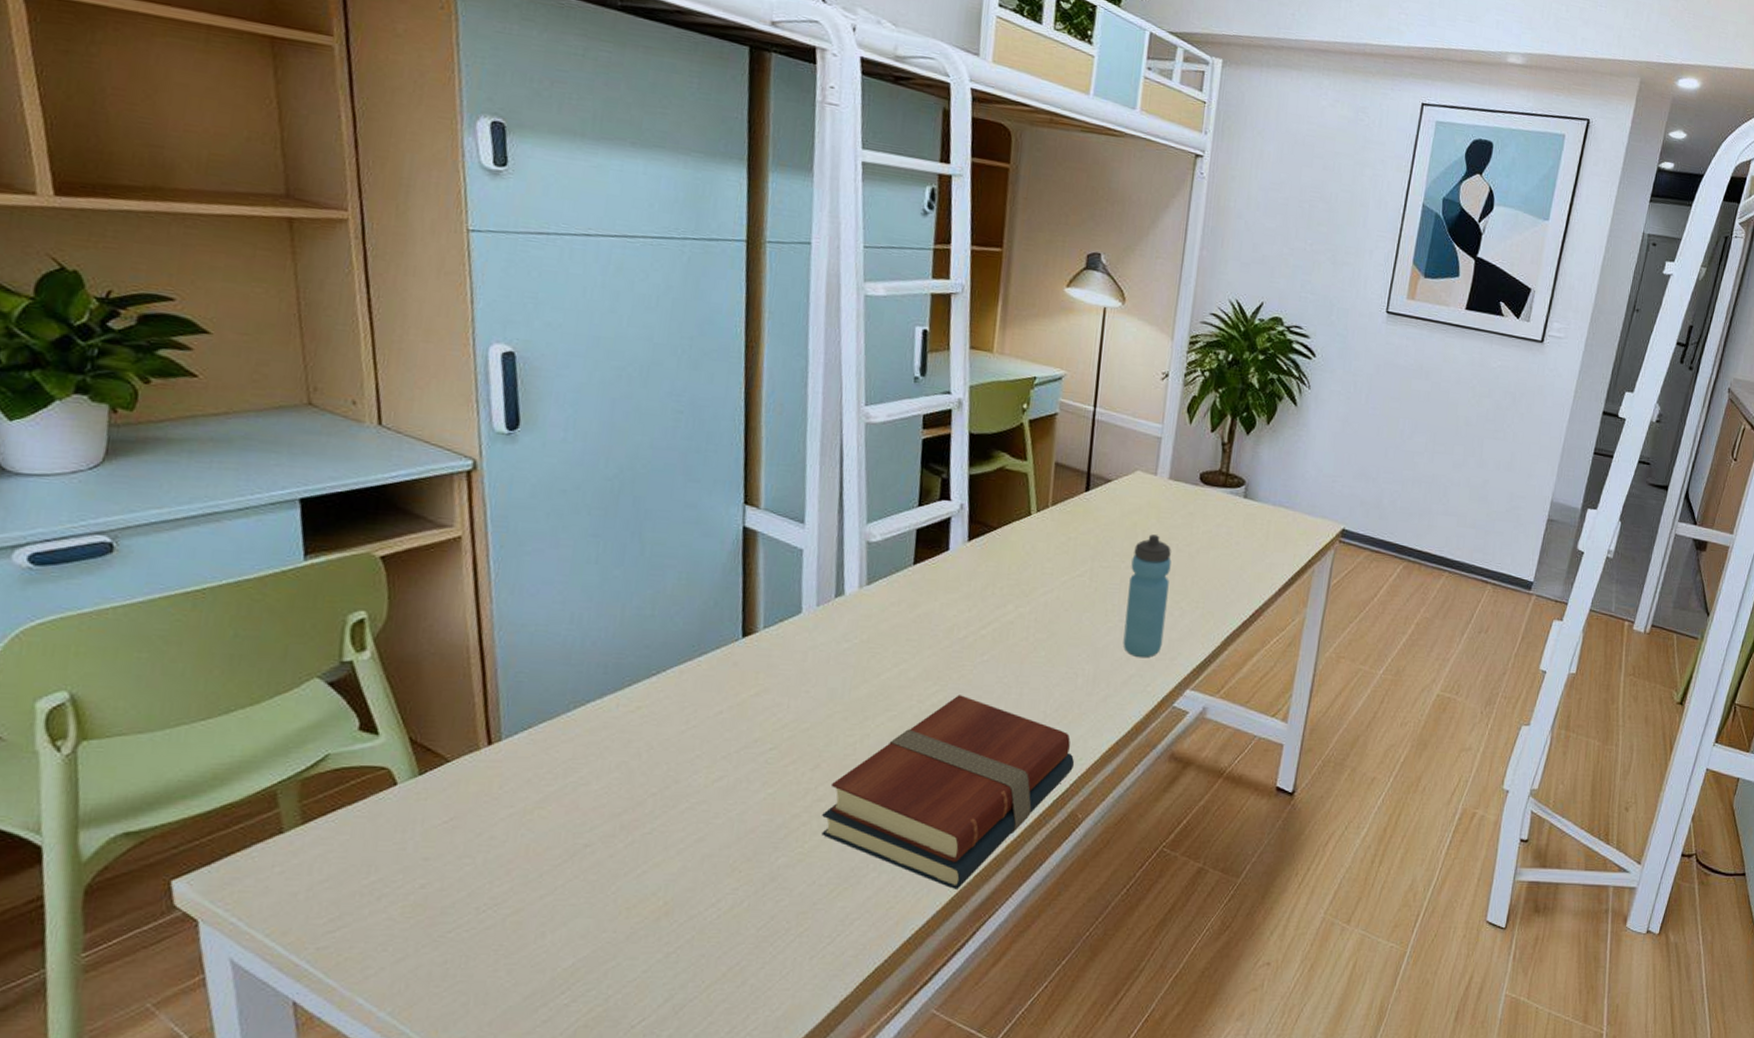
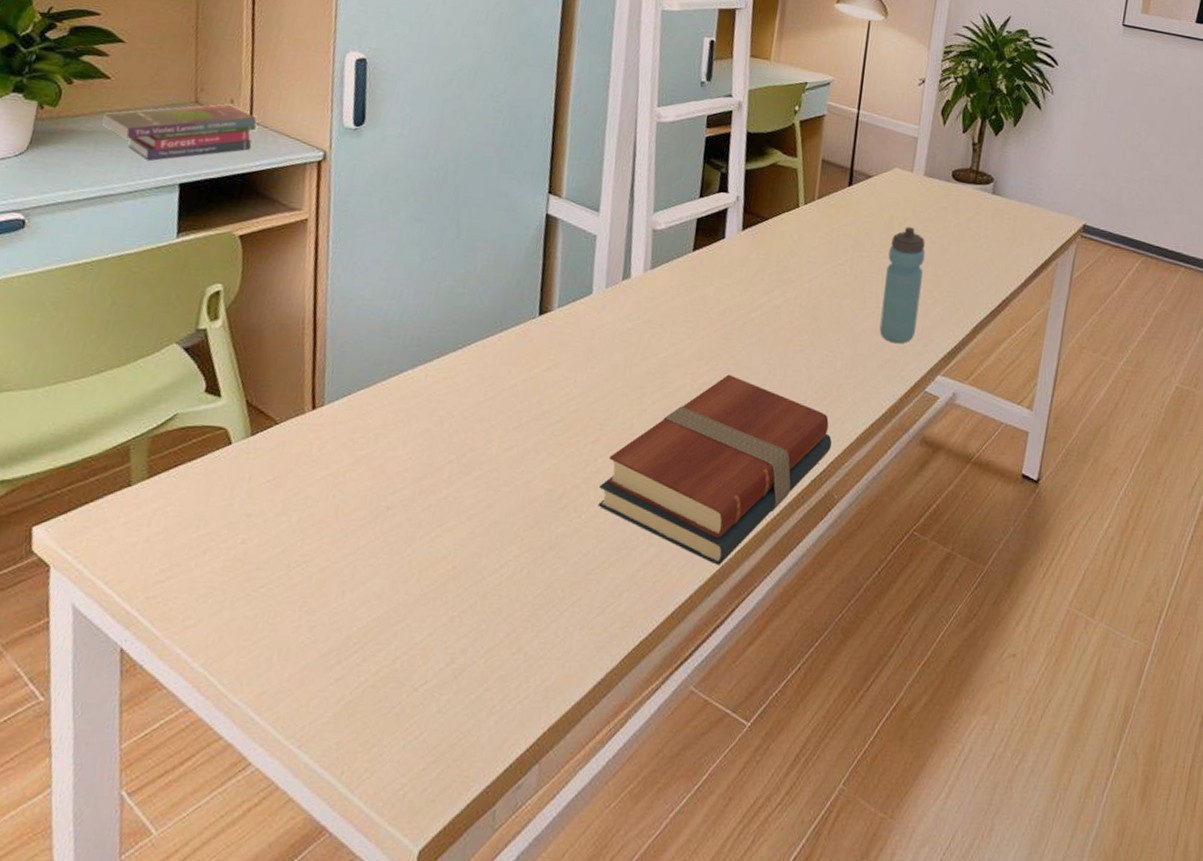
books: none [194,407,388,474] -> present [103,105,257,162]

